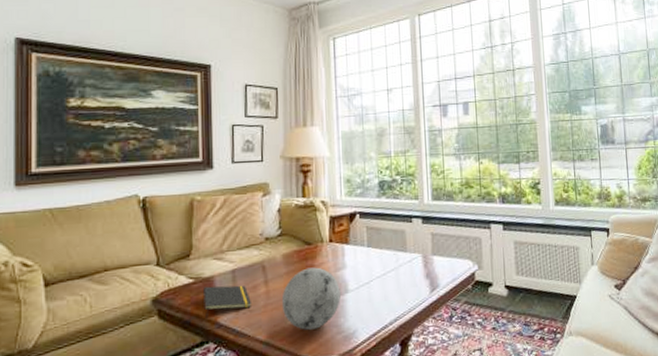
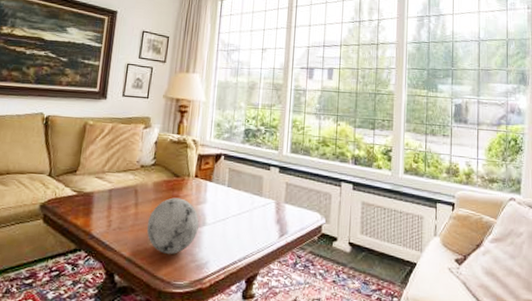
notepad: present [204,285,251,320] -> none [81,200,122,230]

